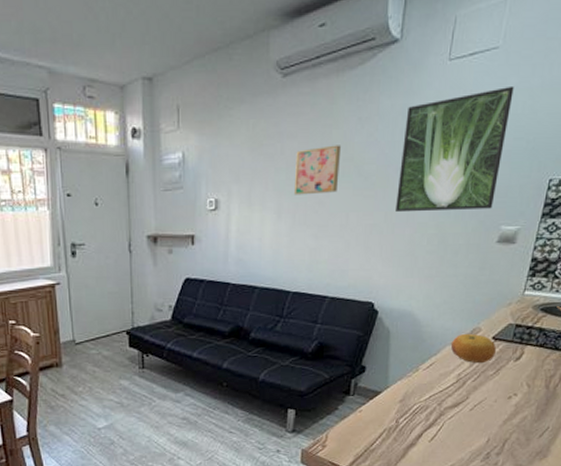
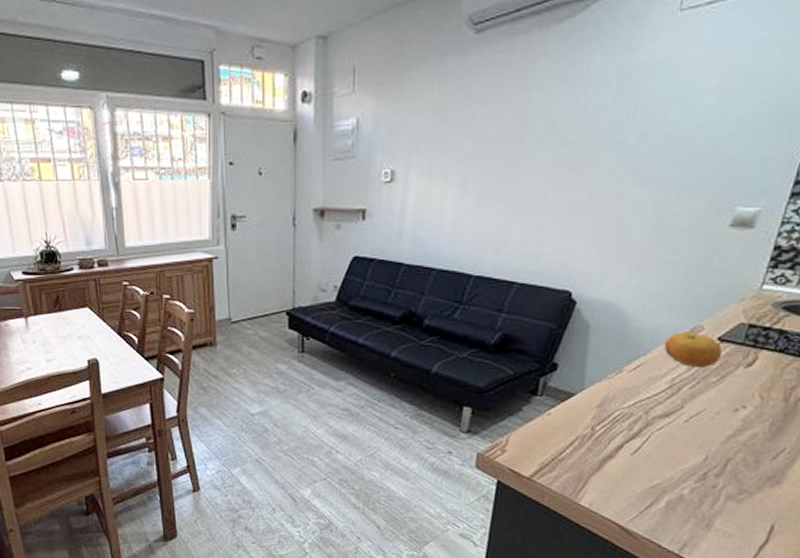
wall art: present [293,145,342,195] -> none [482,110,542,167]
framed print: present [396,85,514,213] -> none [604,39,762,189]

